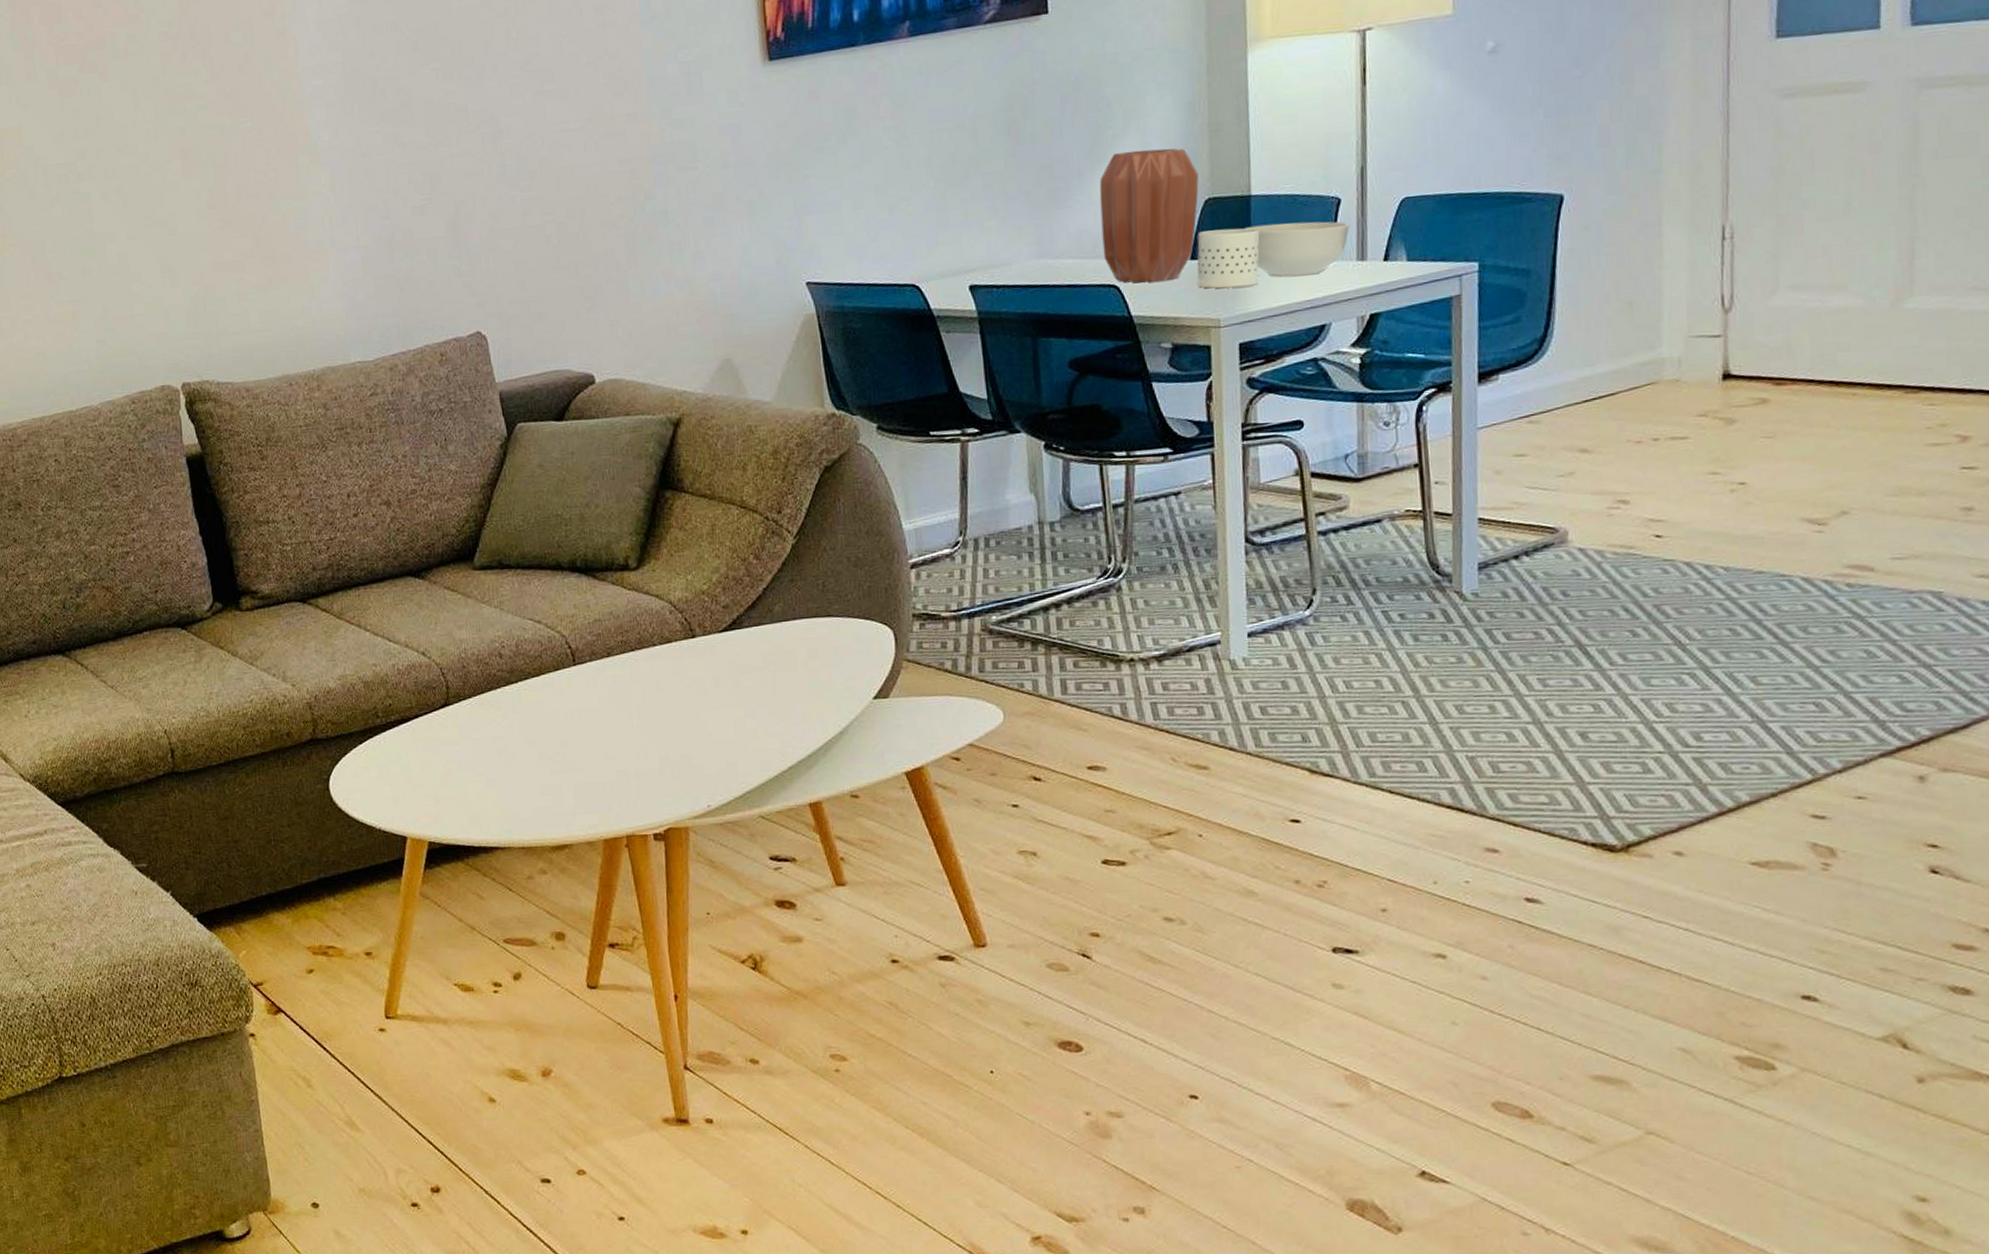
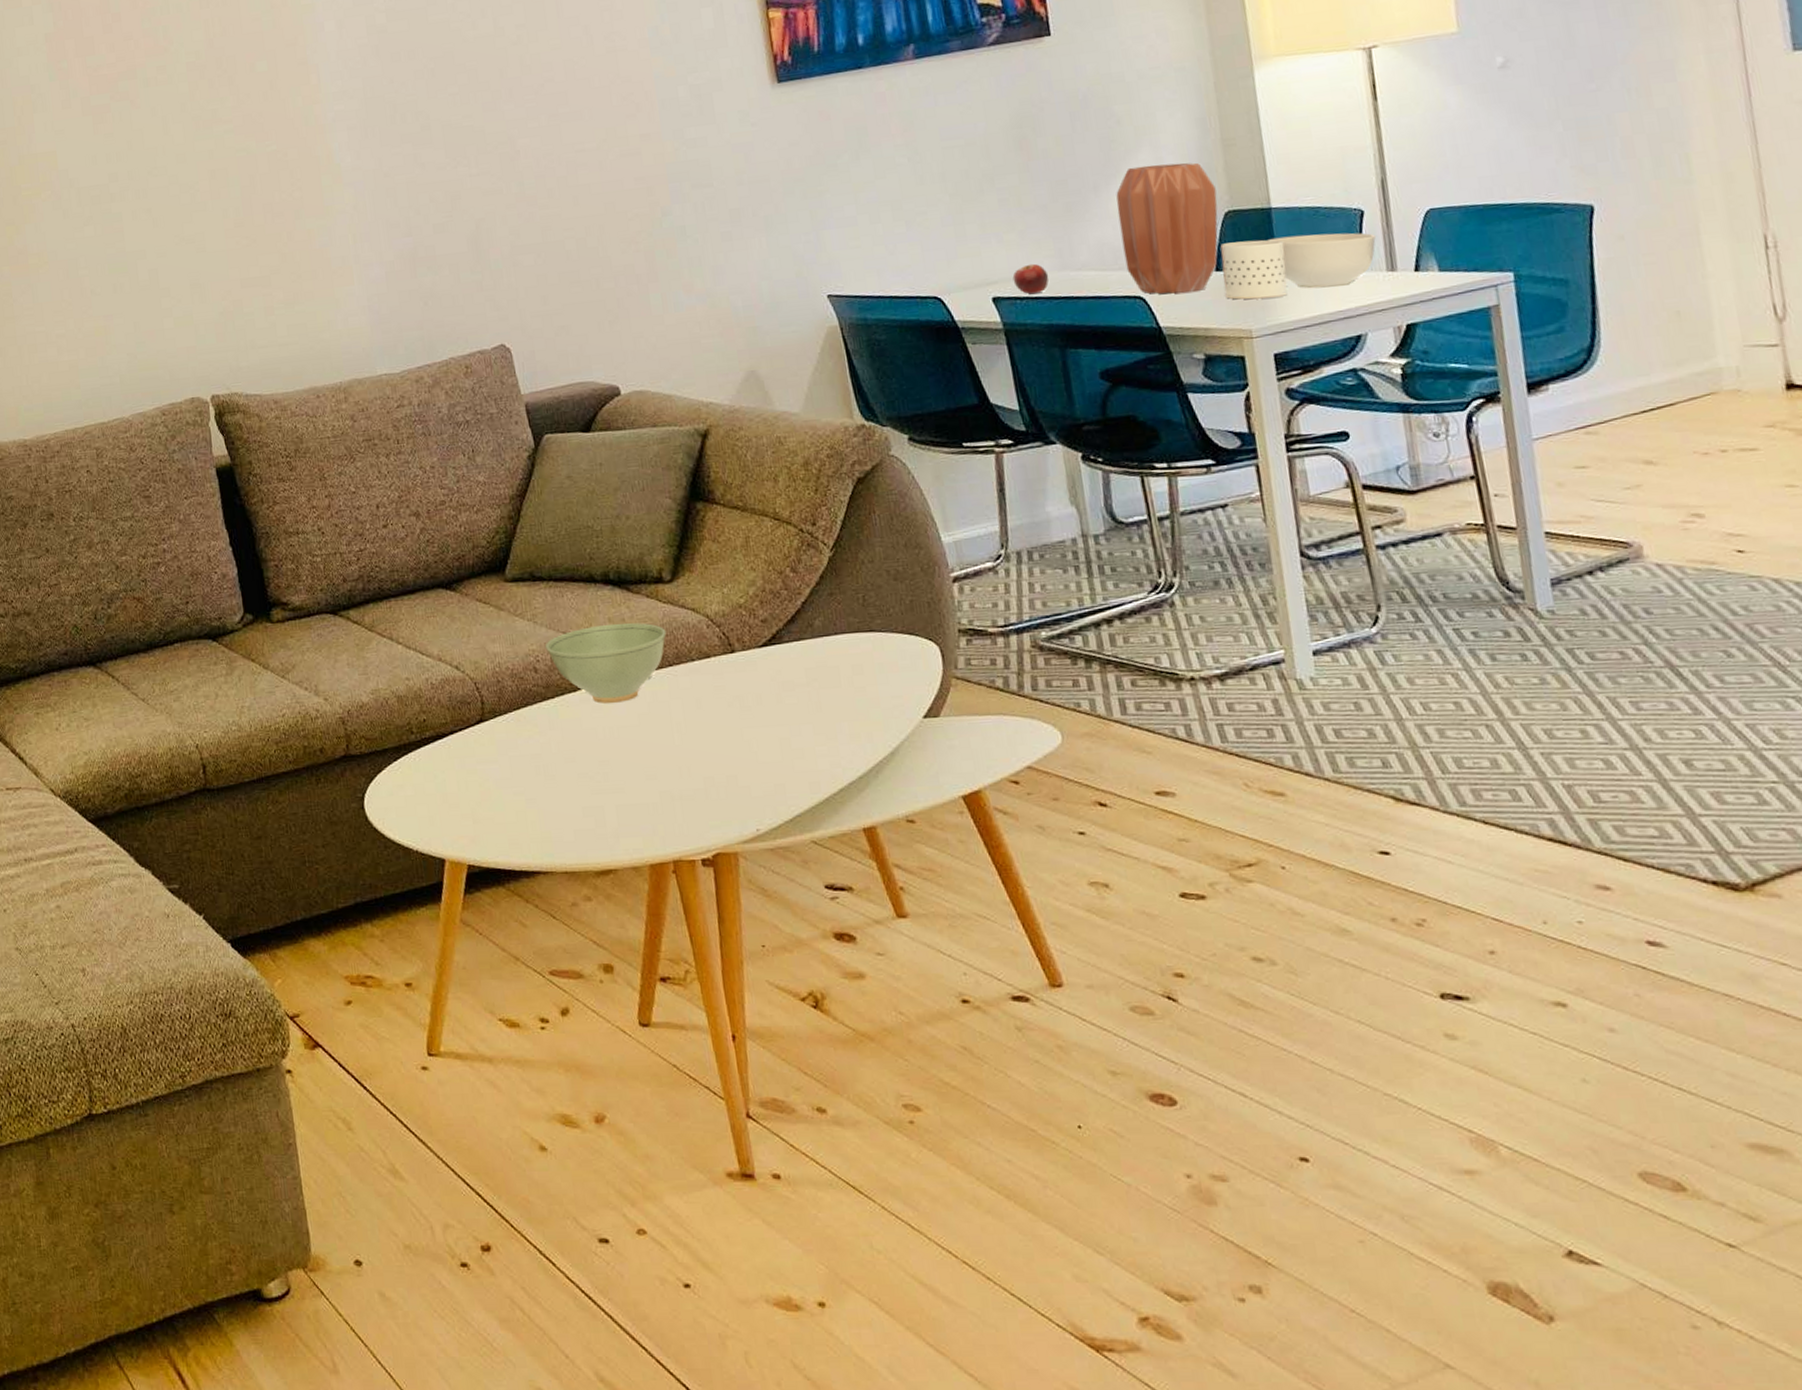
bowl: none [510,609,630,688] -> present [544,623,667,704]
fruit: none [991,251,1027,283] -> present [1012,263,1050,295]

